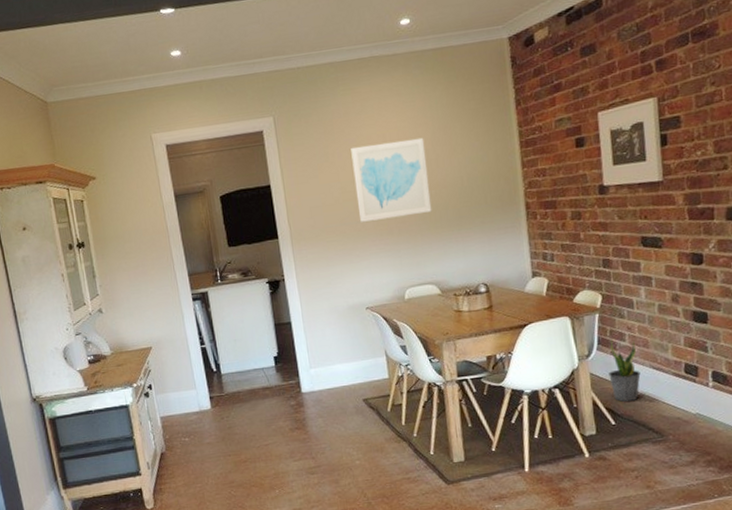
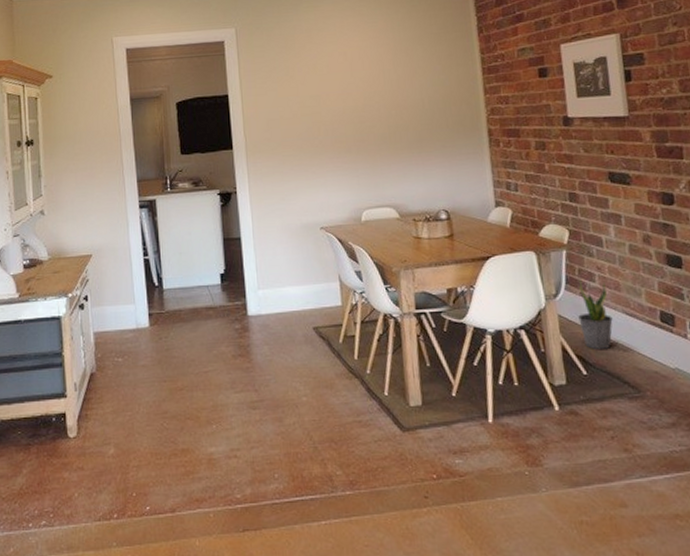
wall art: present [351,137,432,222] -> none [311,57,392,138]

